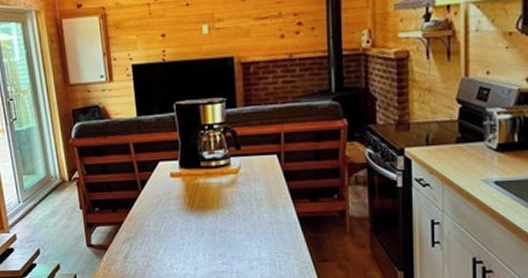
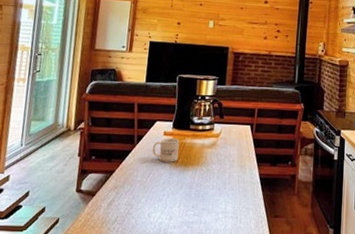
mug: none [160,179,193,208] -> present [152,138,180,162]

